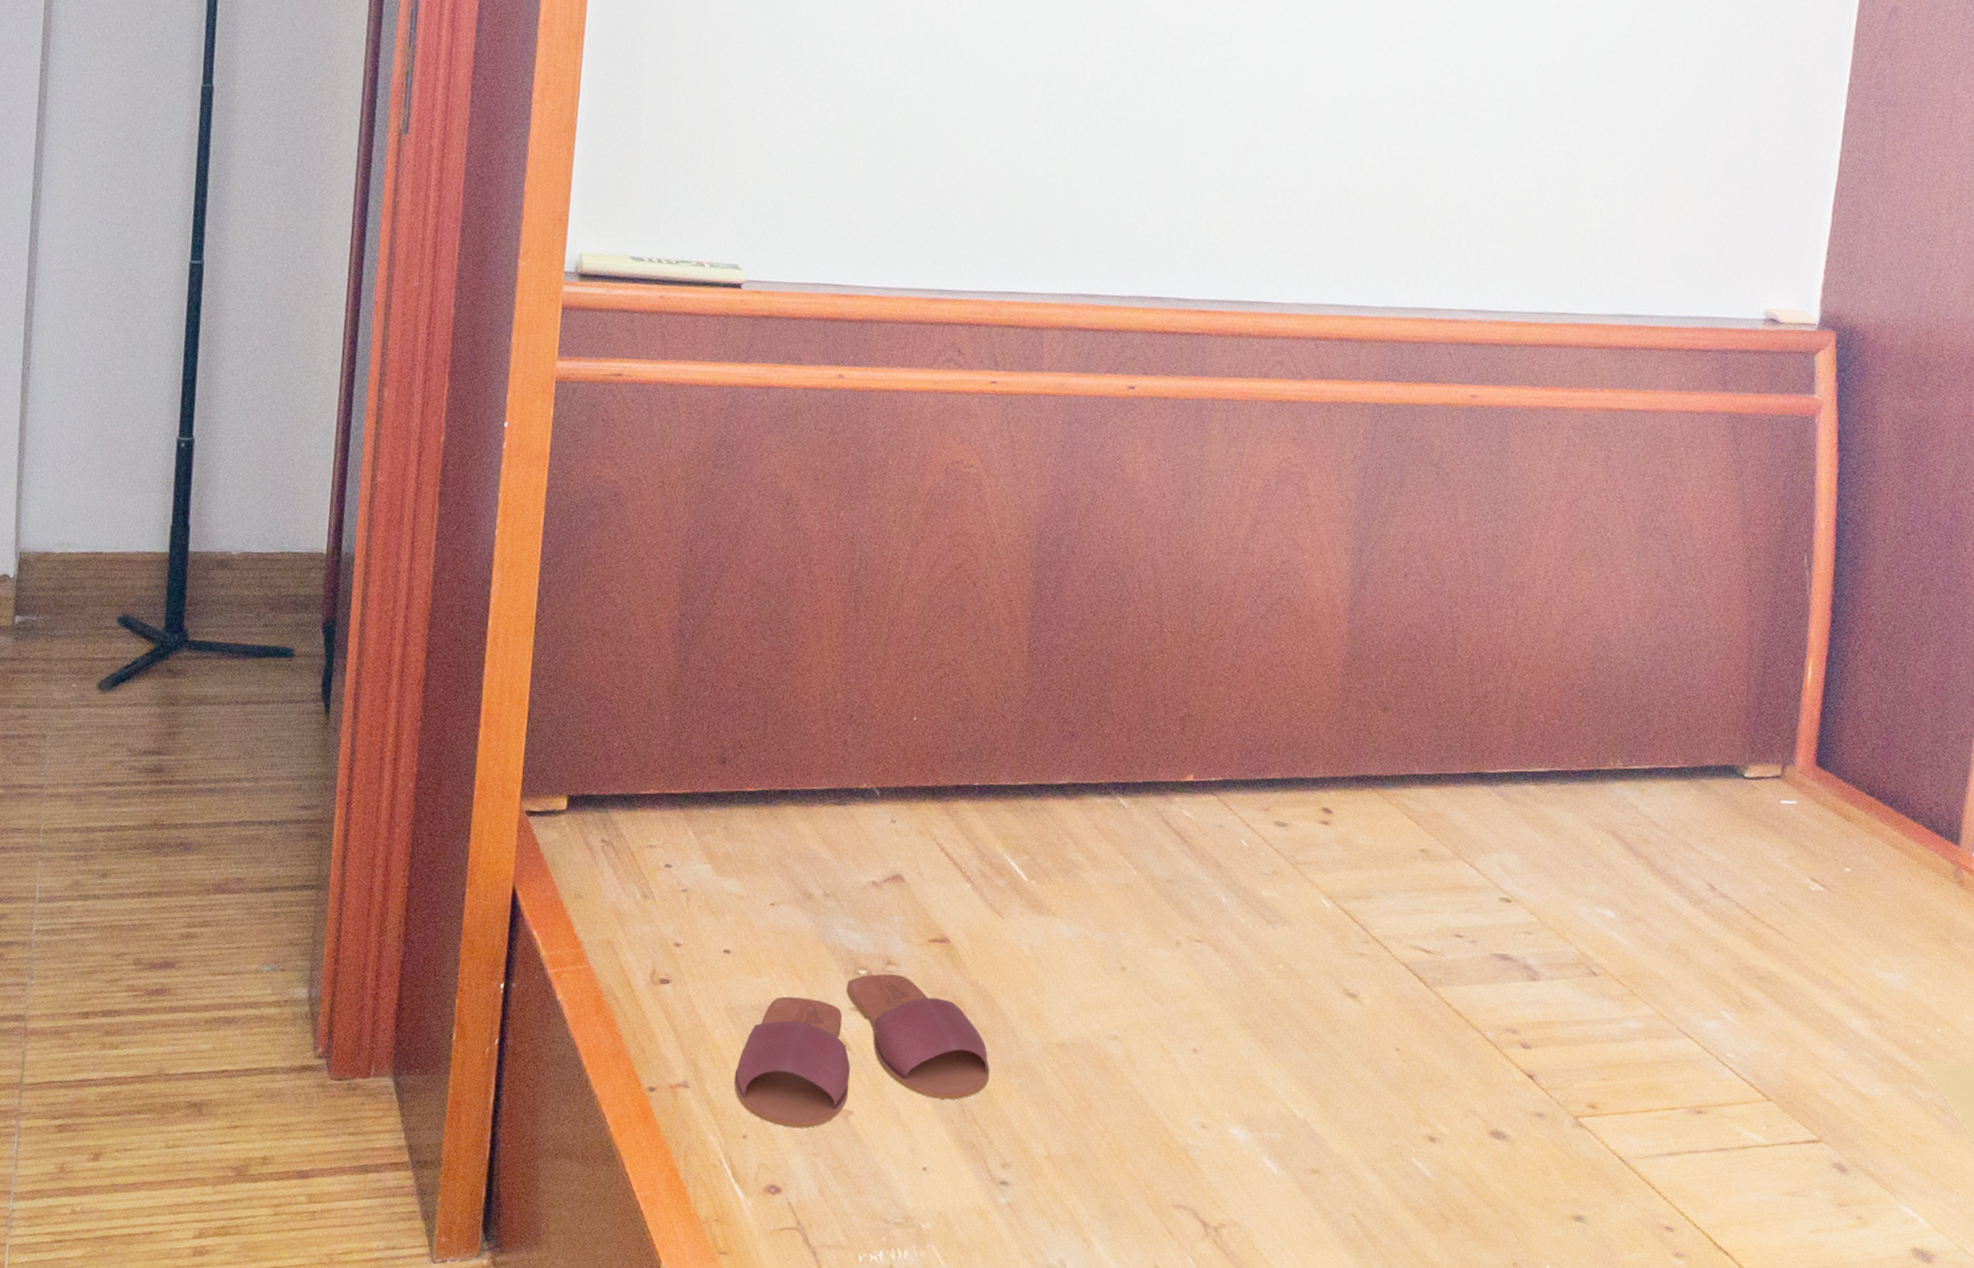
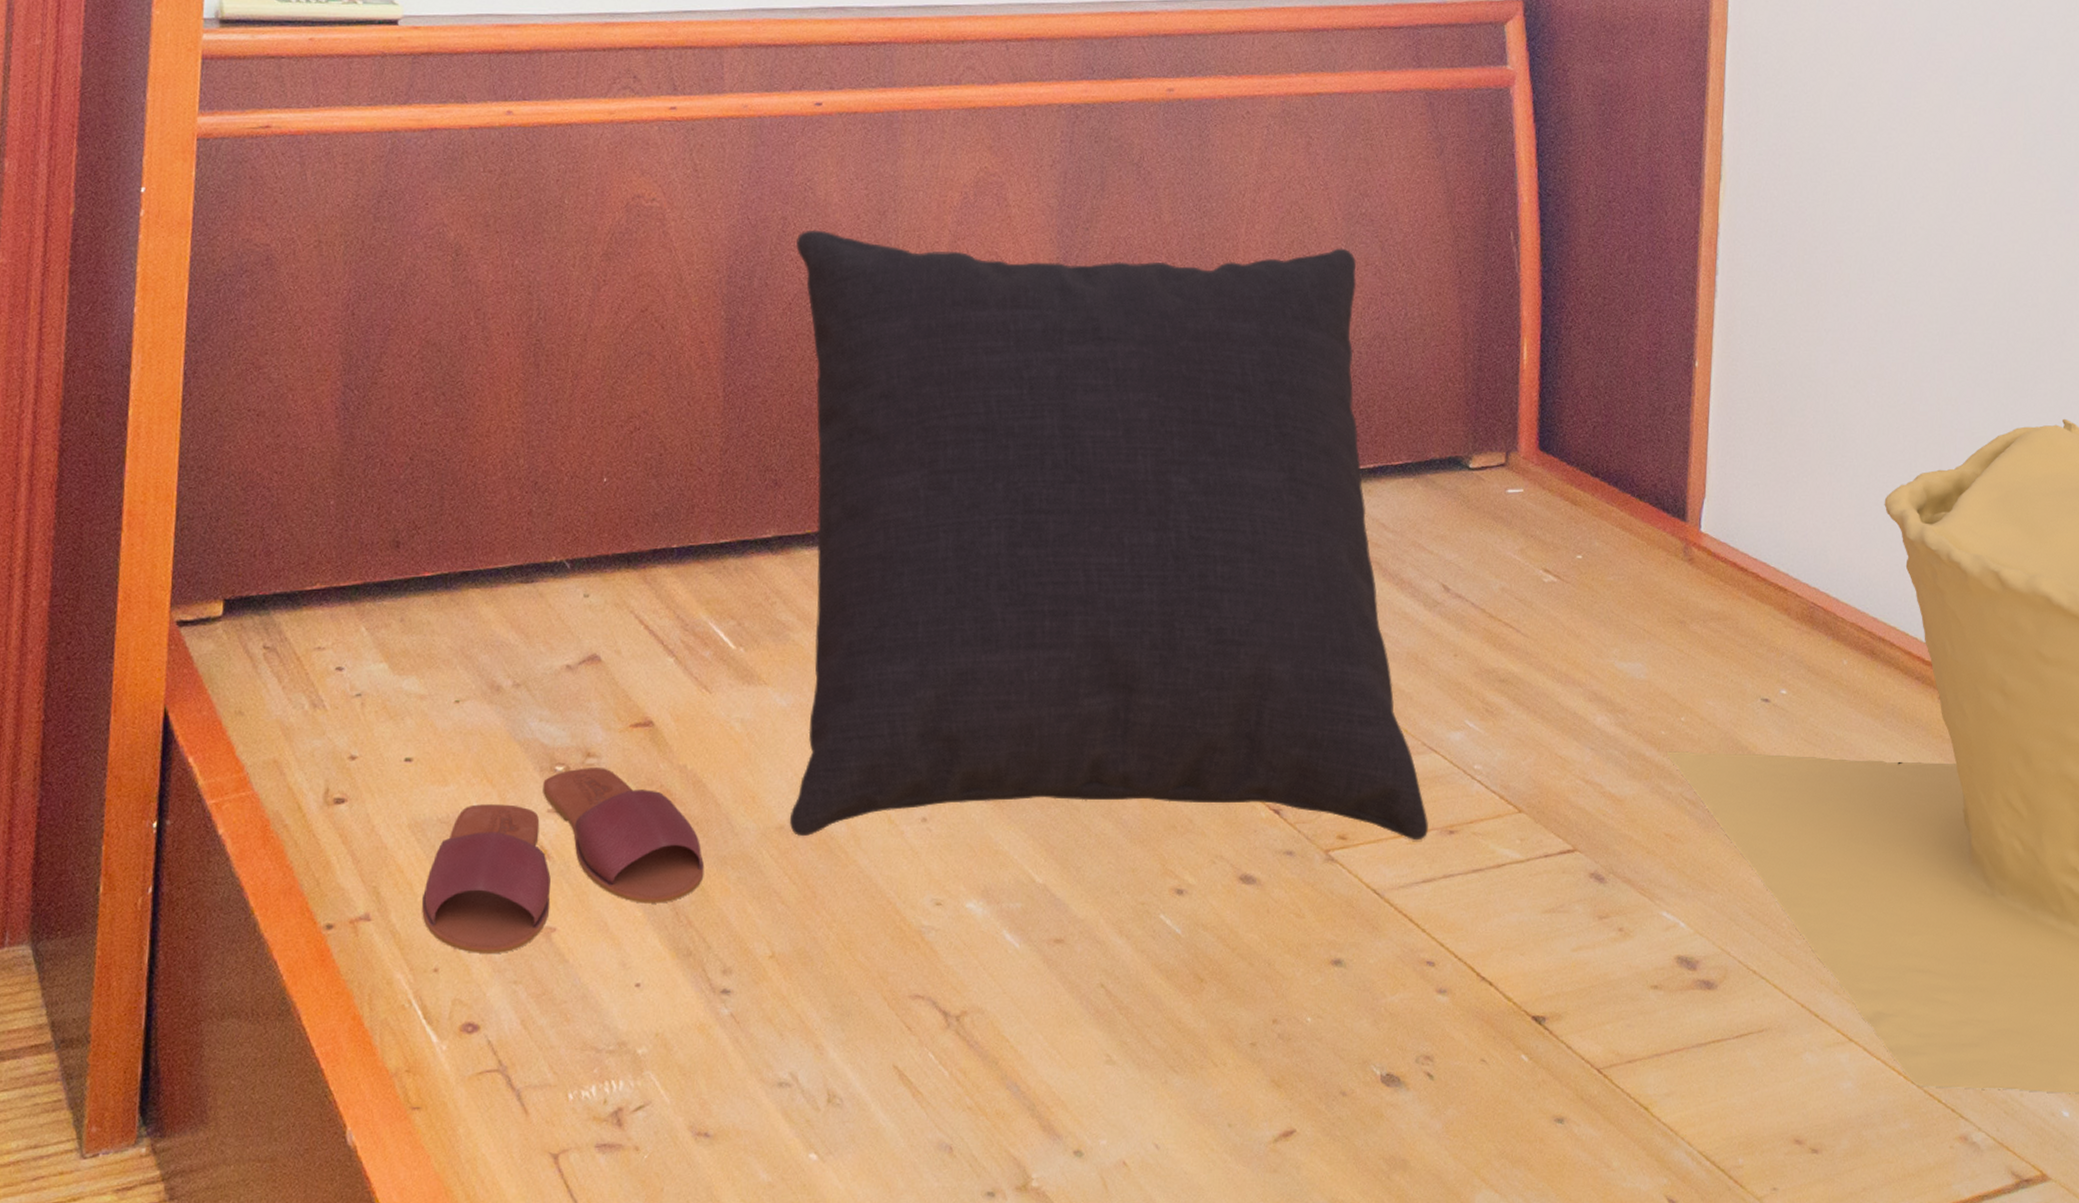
cushion: none [1070,505,1678,1117] -> present [789,231,1428,841]

